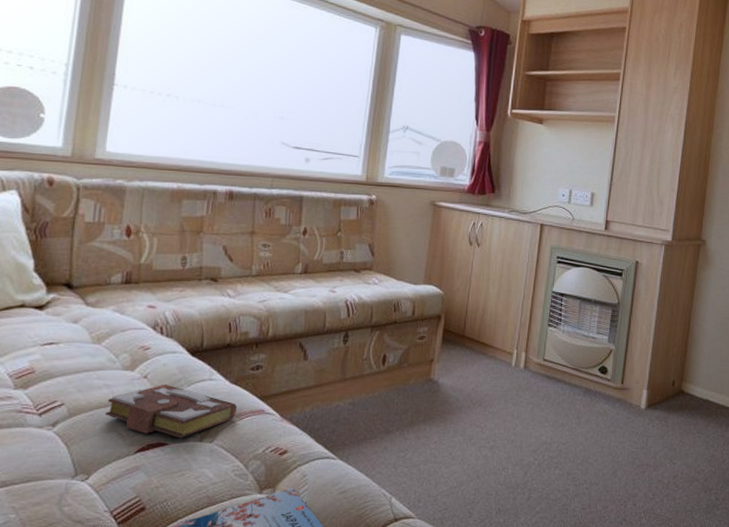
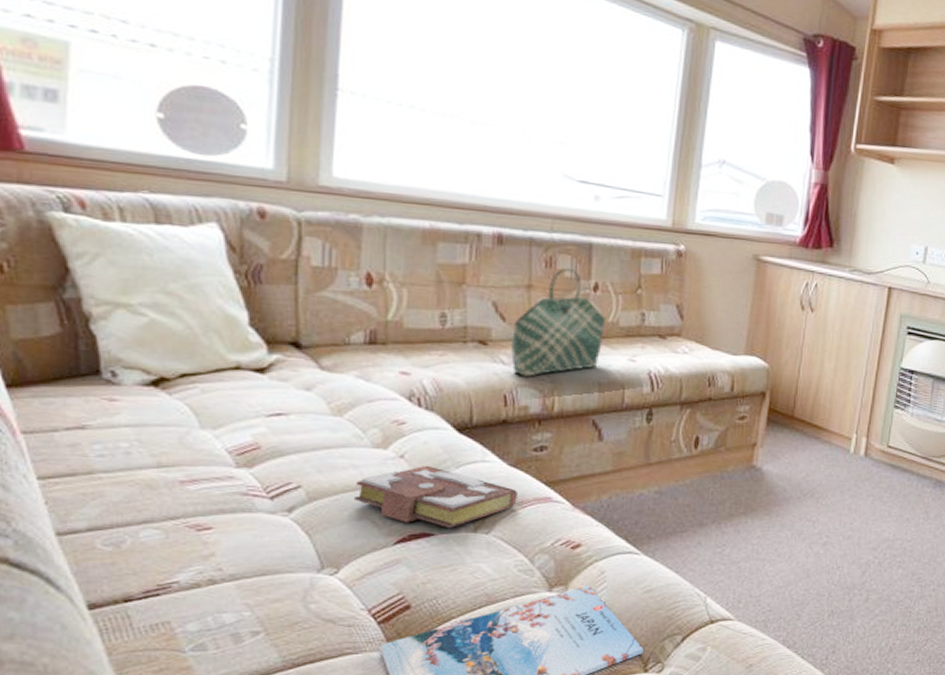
tote bag: none [236,216,313,307] -> present [511,267,606,377]

